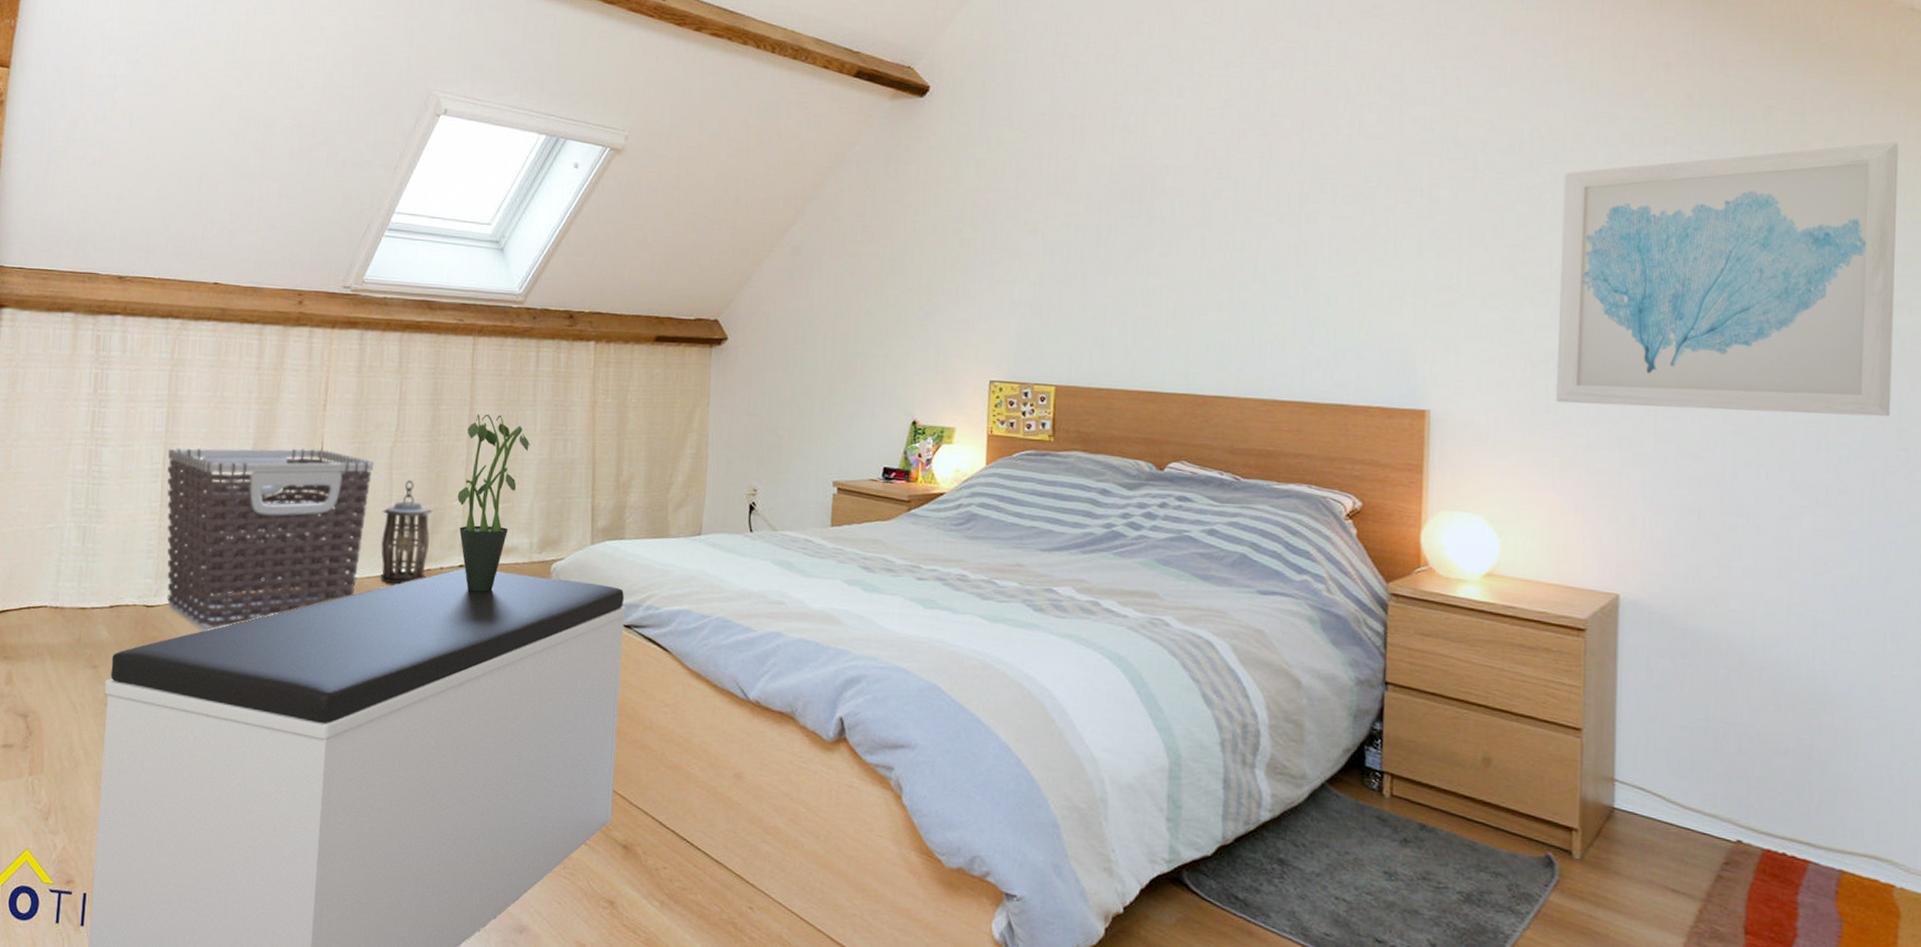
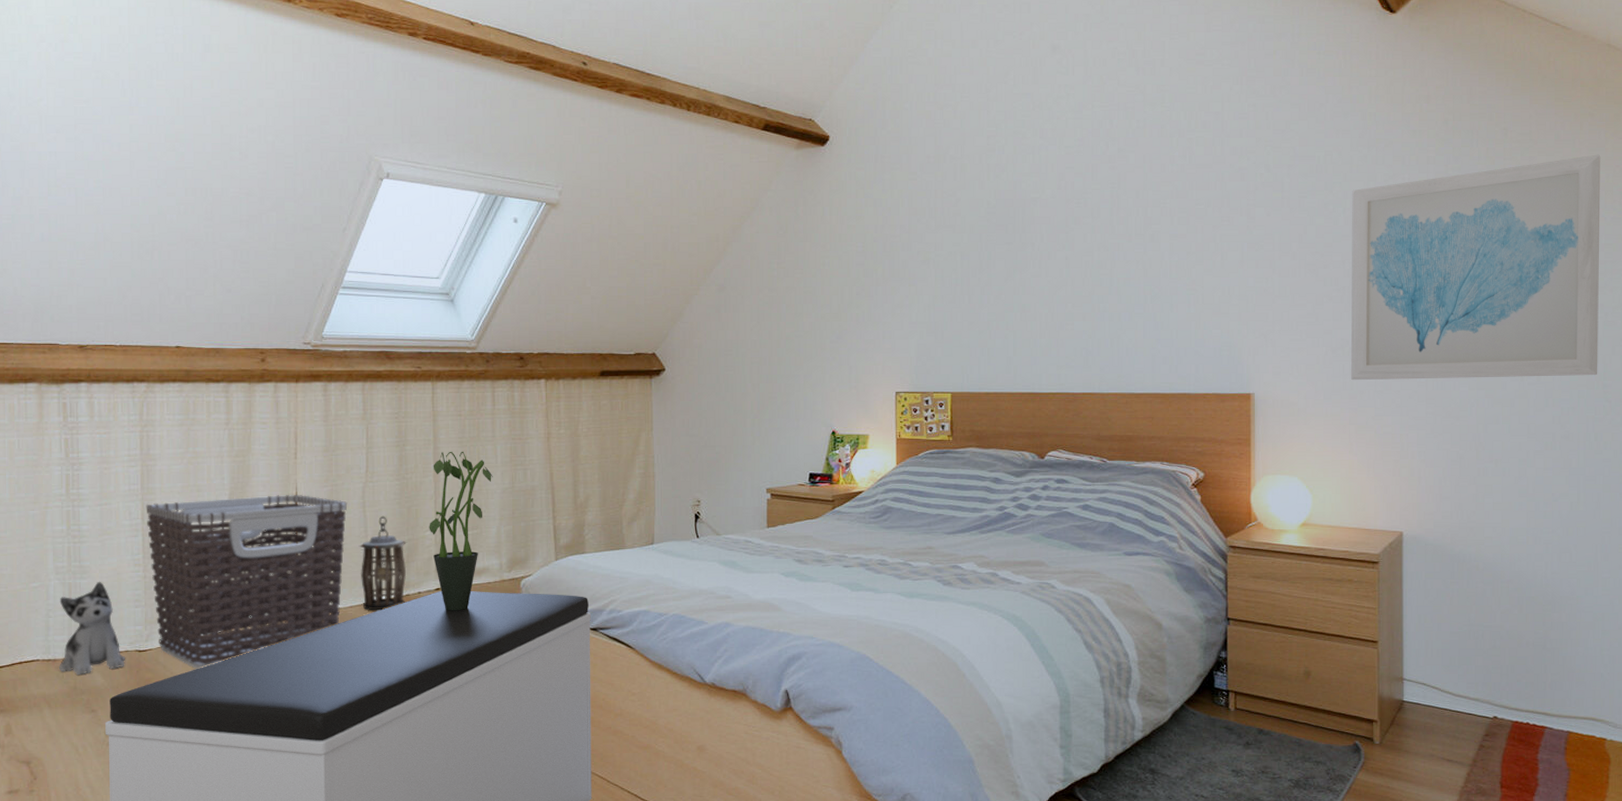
plush toy: none [66,527,132,626] -> present [59,581,125,675]

